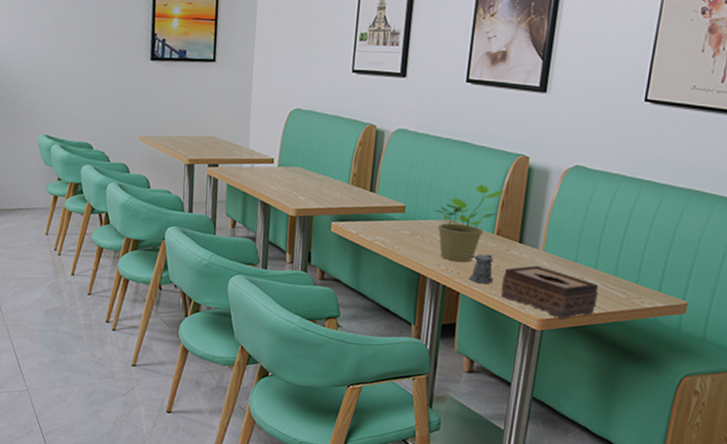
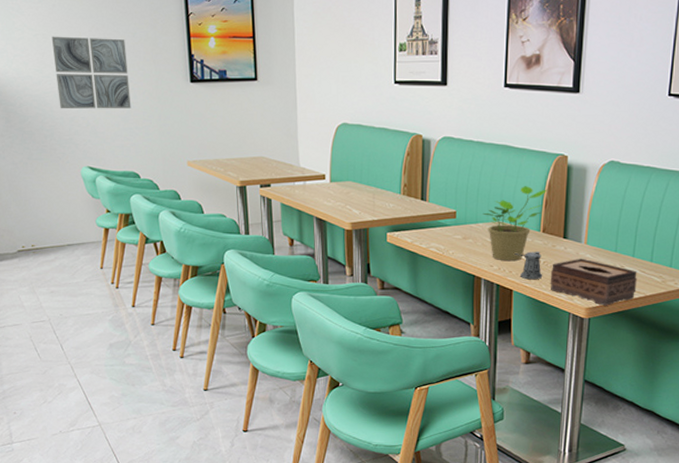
wall art: none [25,9,93,82] -> present [51,36,131,109]

